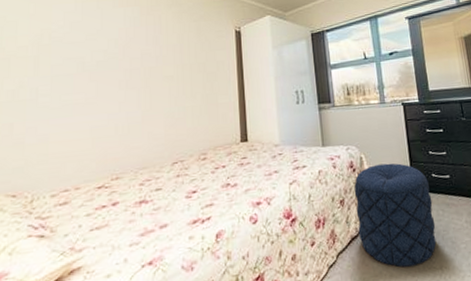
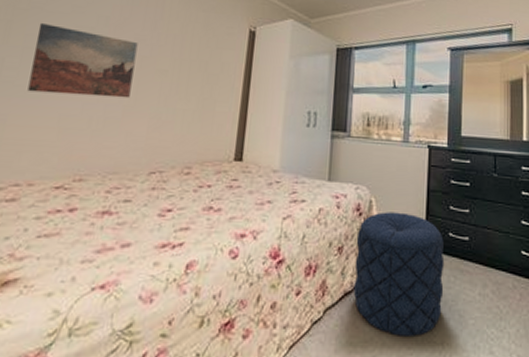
wall art: none [61,53,145,112] -> present [27,22,138,99]

